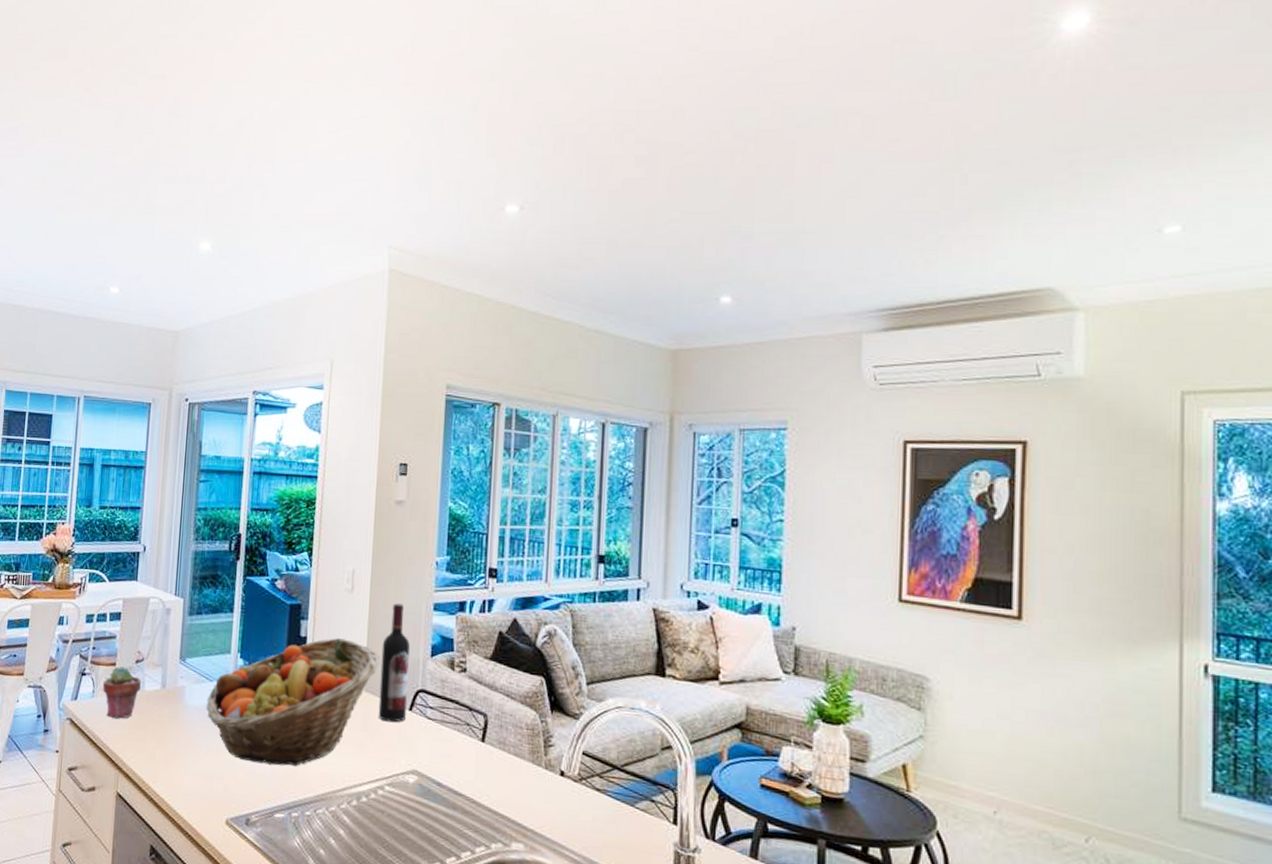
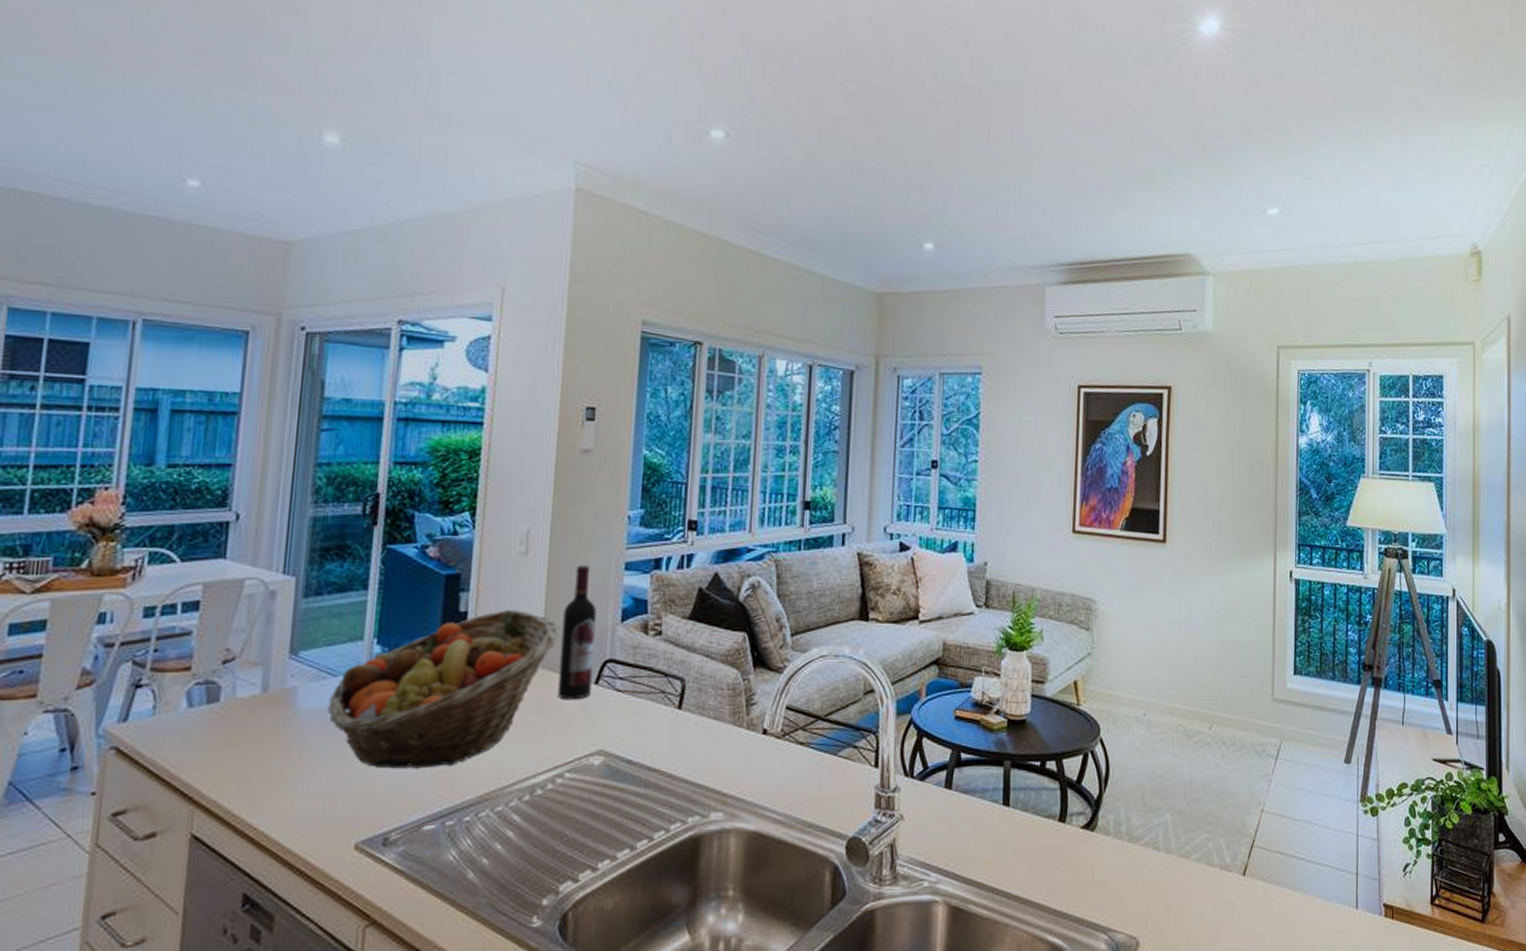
potted succulent: present [102,666,141,719] -> none [169,671,231,738]

